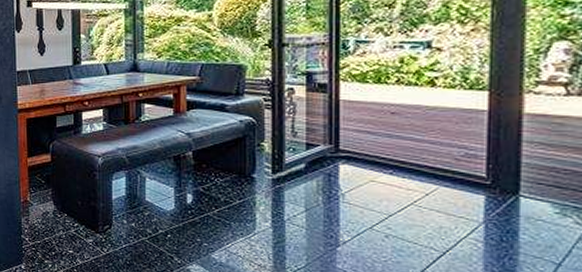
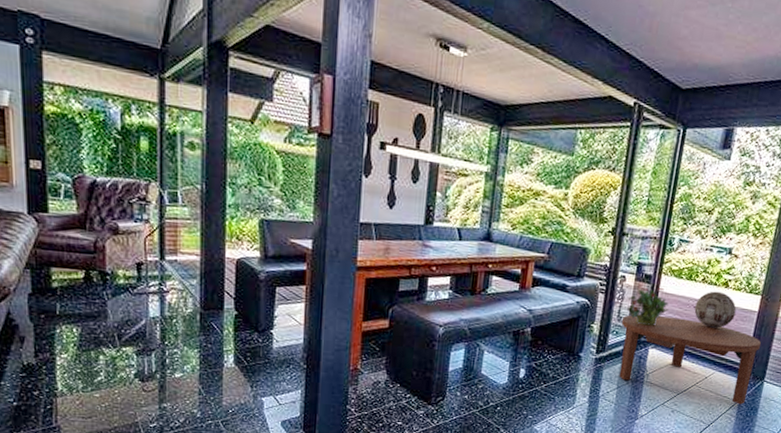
coffee table: none [297,127,502,227] -> present [619,315,761,405]
potted plant: none [301,95,357,139] -> present [627,285,669,326]
decorative sphere: none [392,92,454,135] -> present [694,291,737,328]

